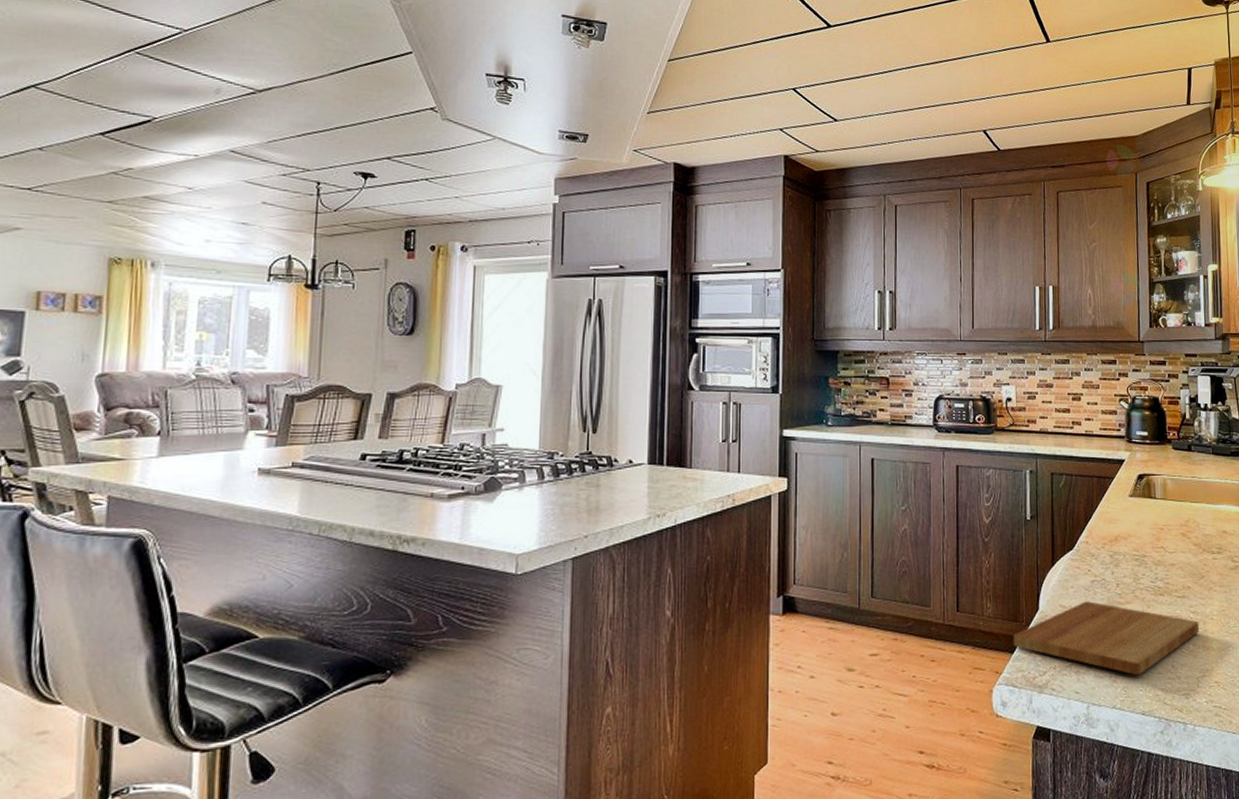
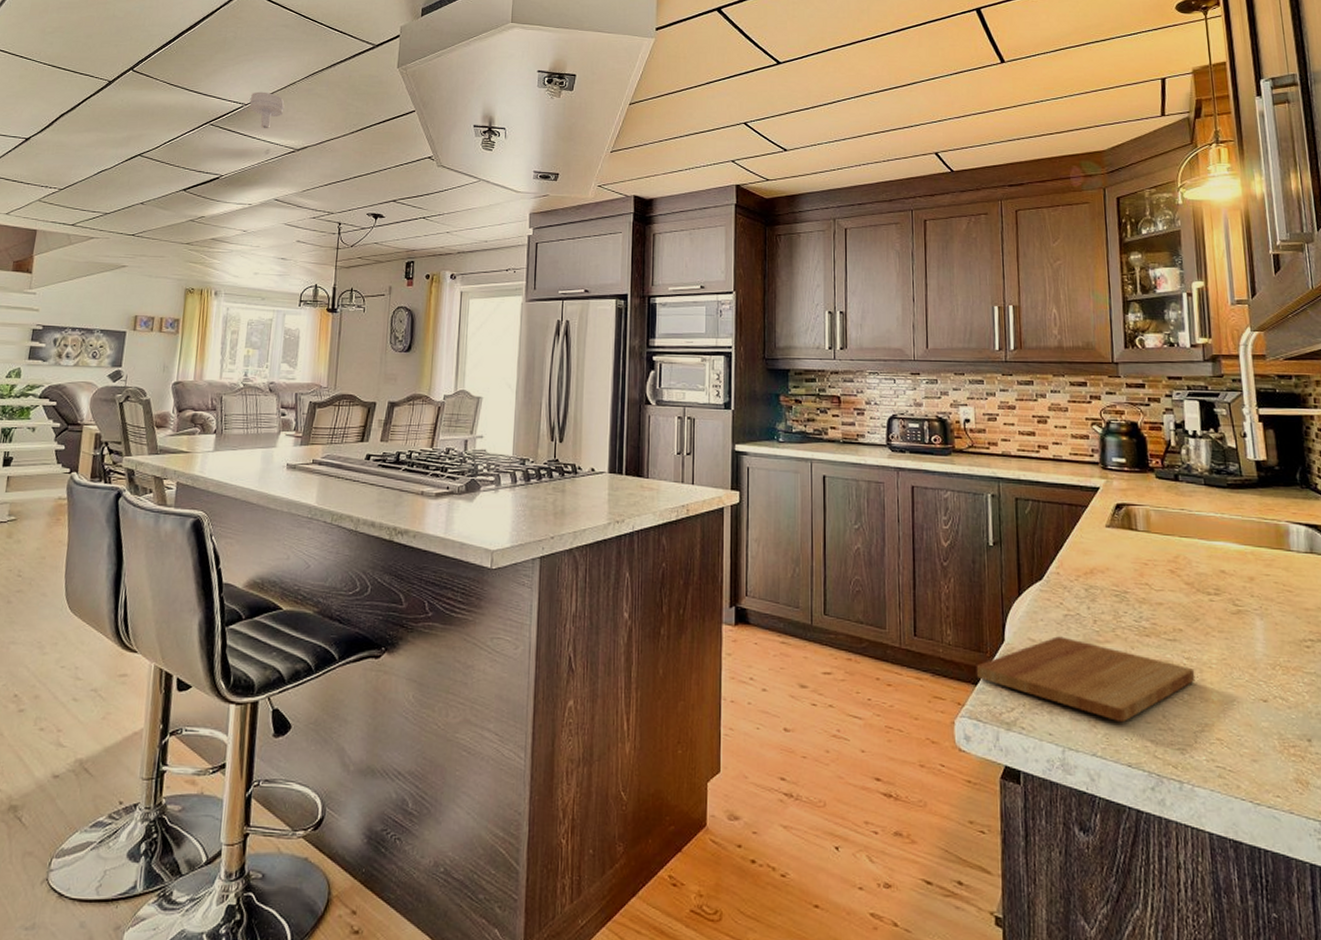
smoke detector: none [190,15,240,63] -> present [249,91,285,129]

